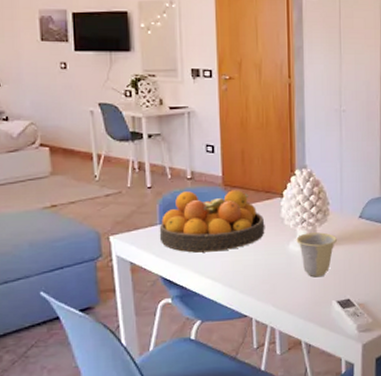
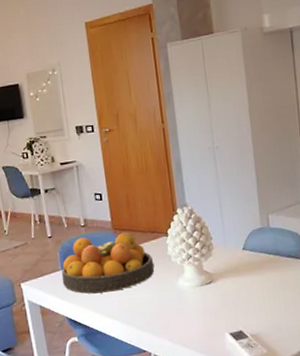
cup: present [296,232,338,277] -> none [184,266,224,311]

